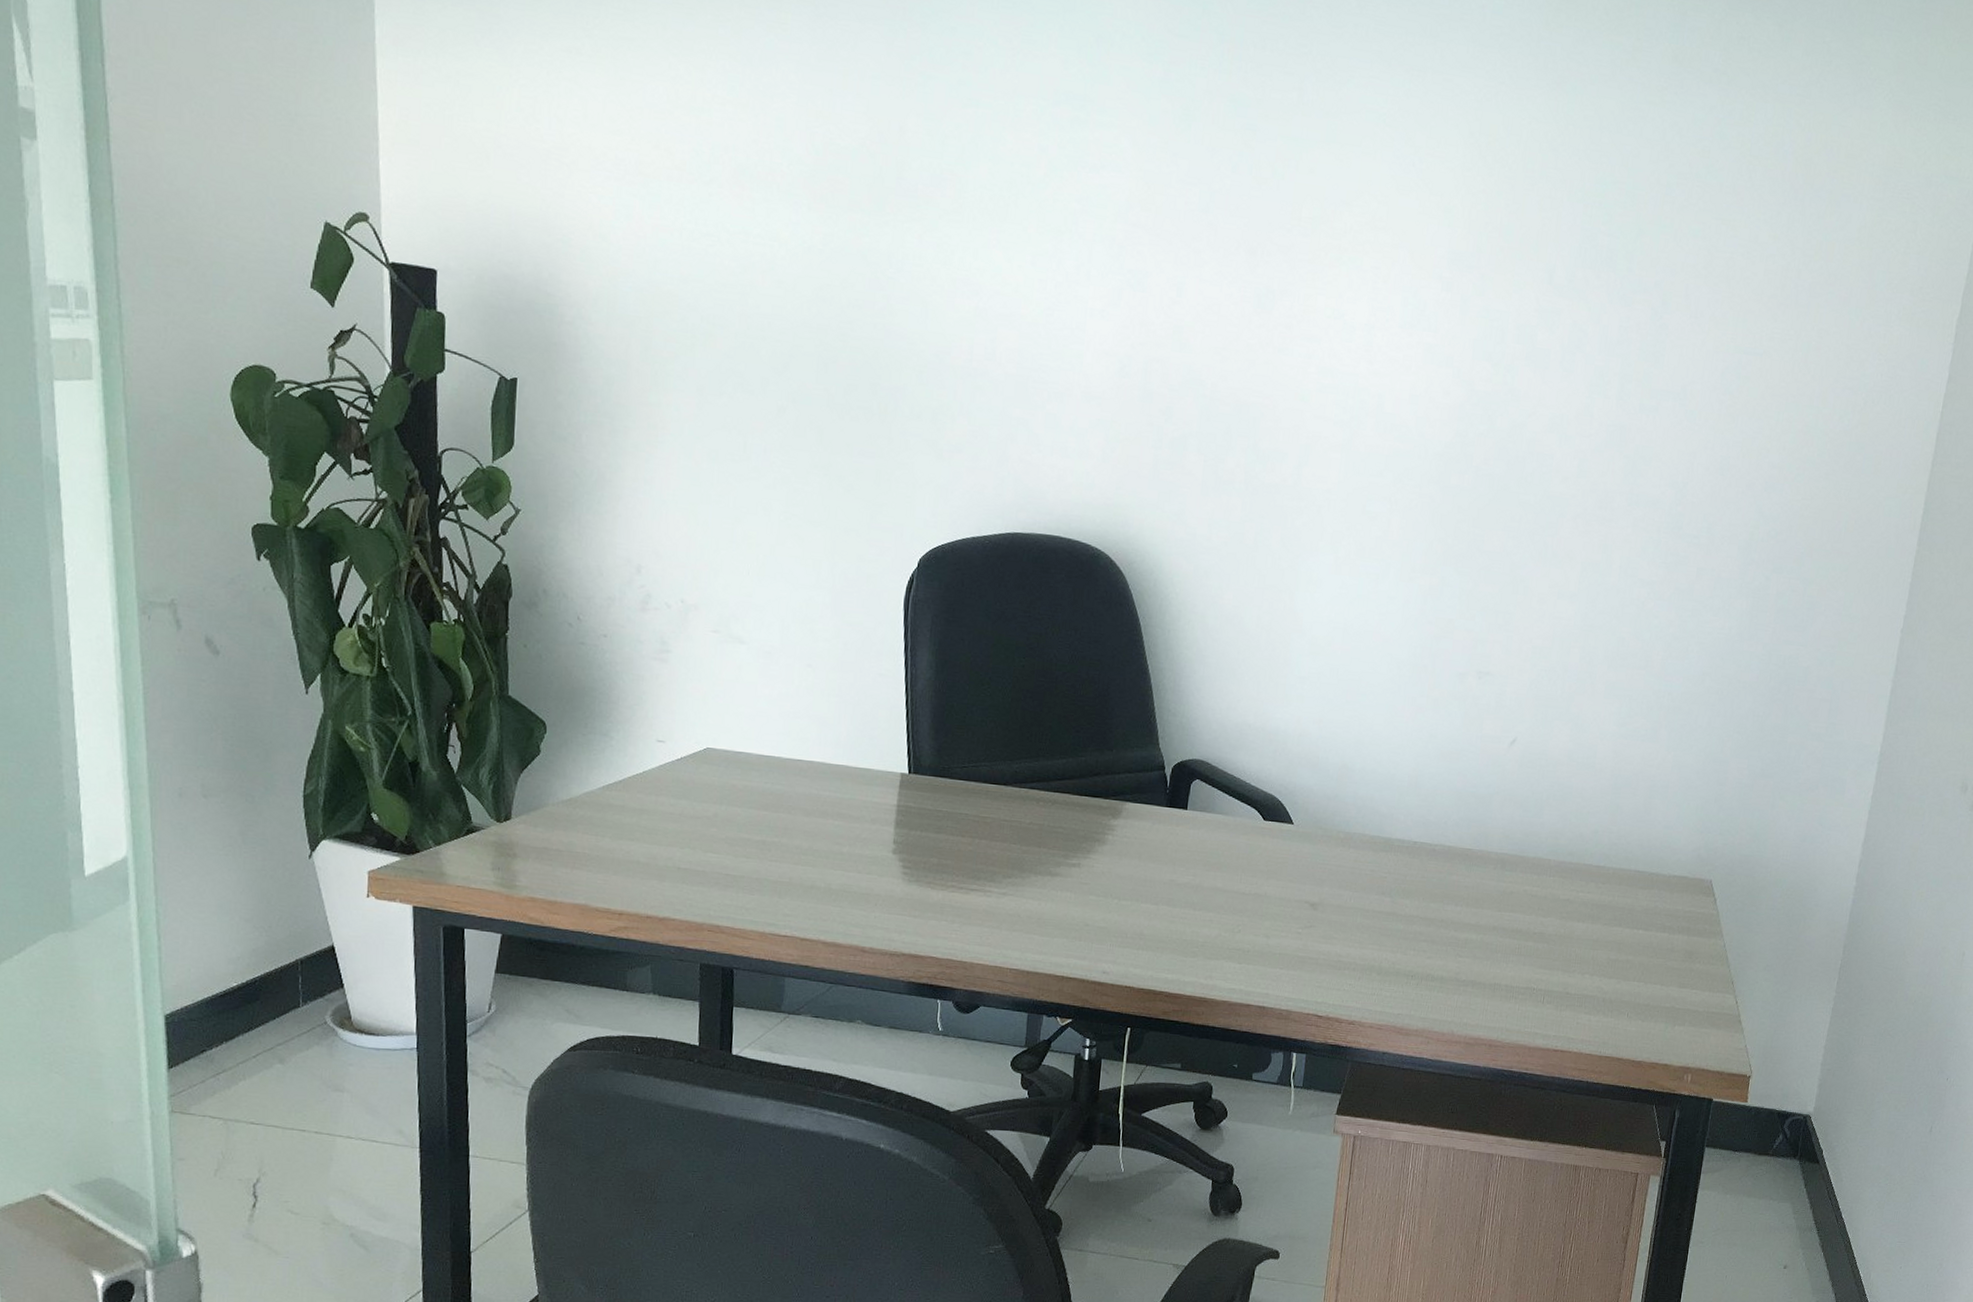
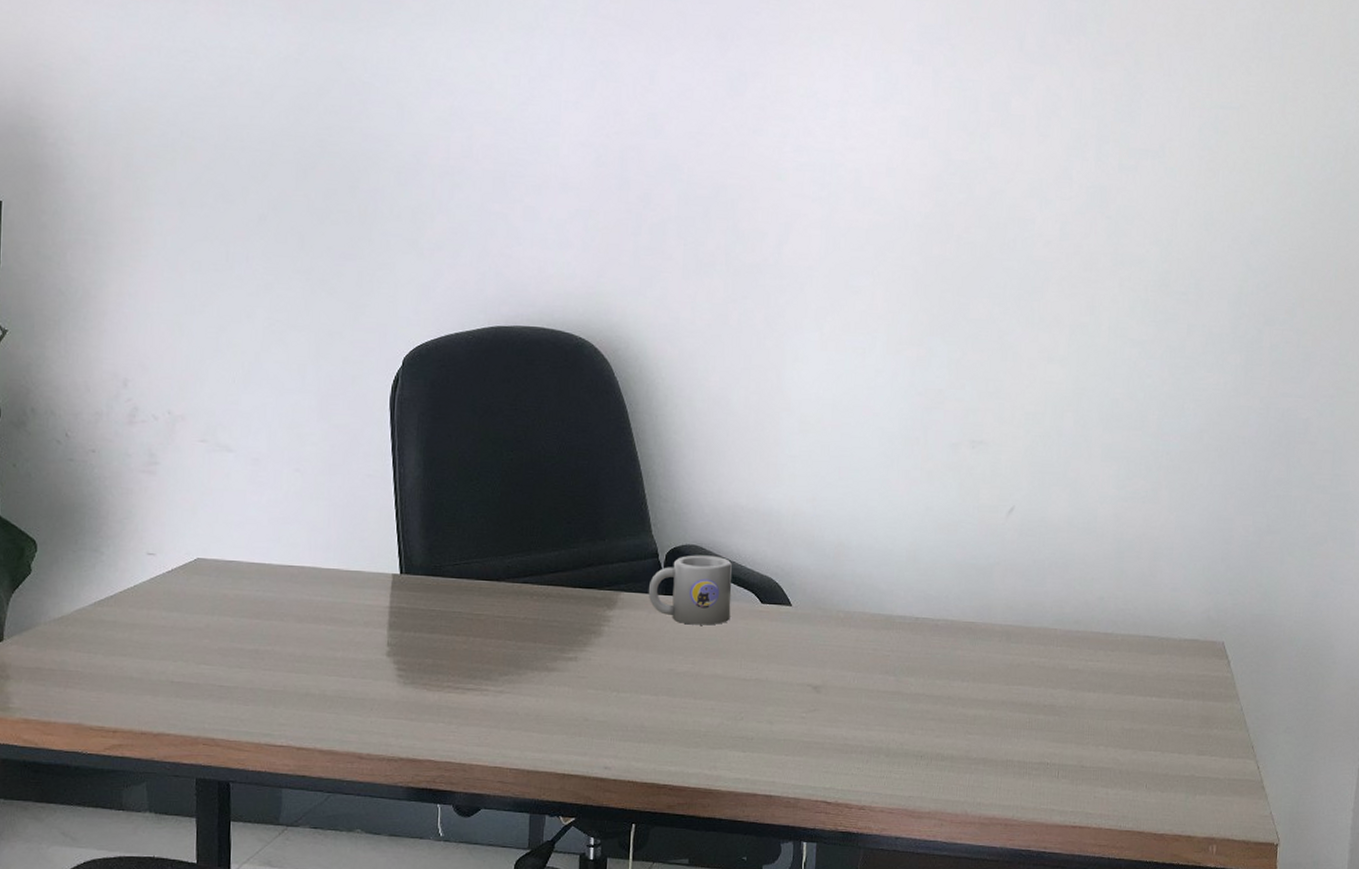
mug: none [1153,769,1237,839] -> present [648,555,732,626]

